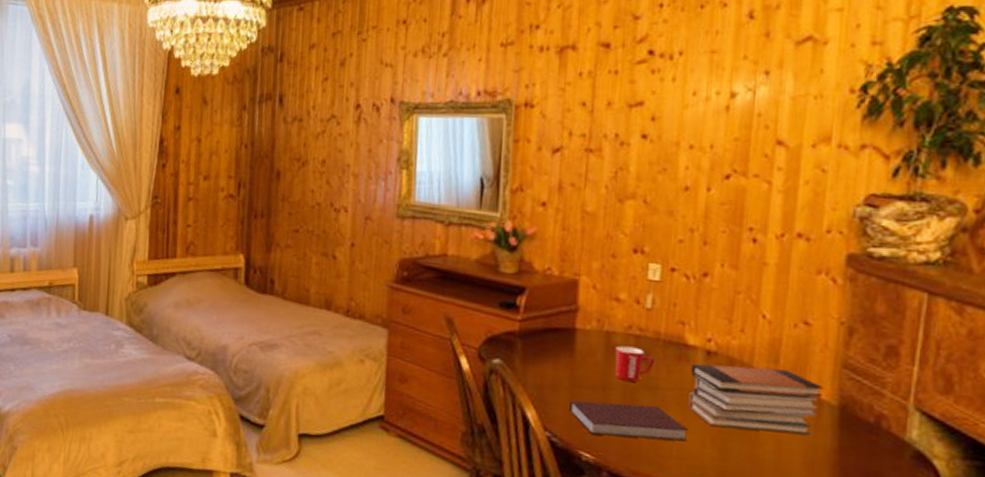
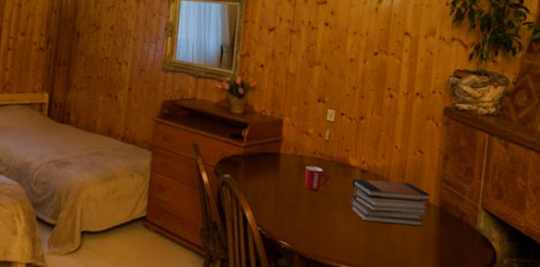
notebook: present [570,400,687,442] -> none [274,204,349,233]

